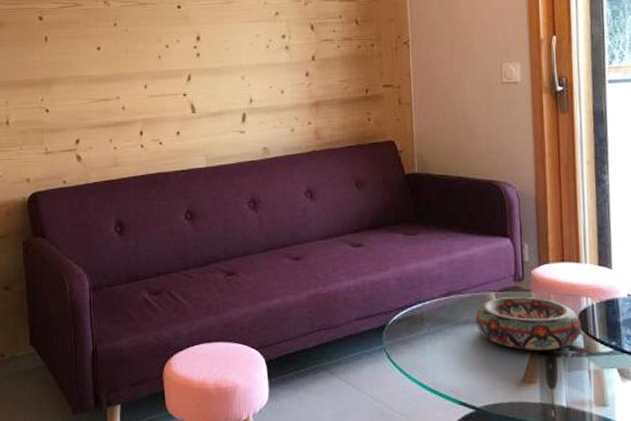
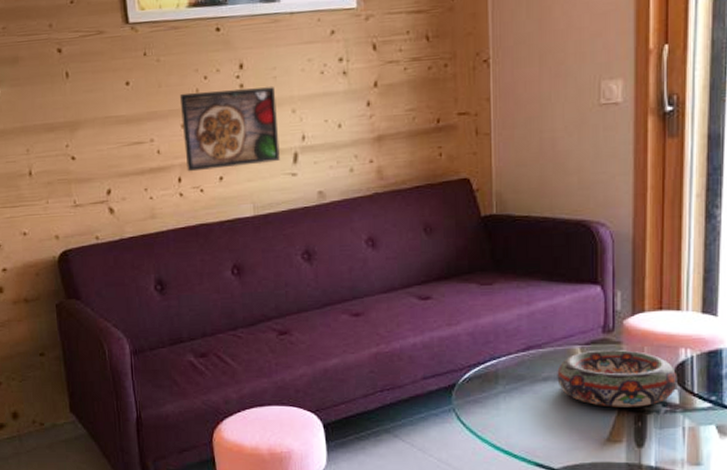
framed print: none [144,57,230,127] -> present [179,87,280,172]

